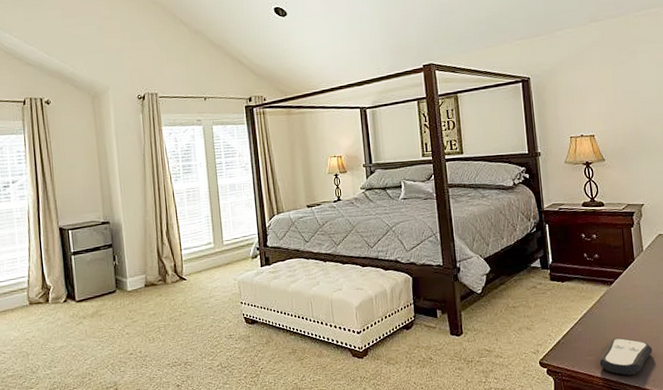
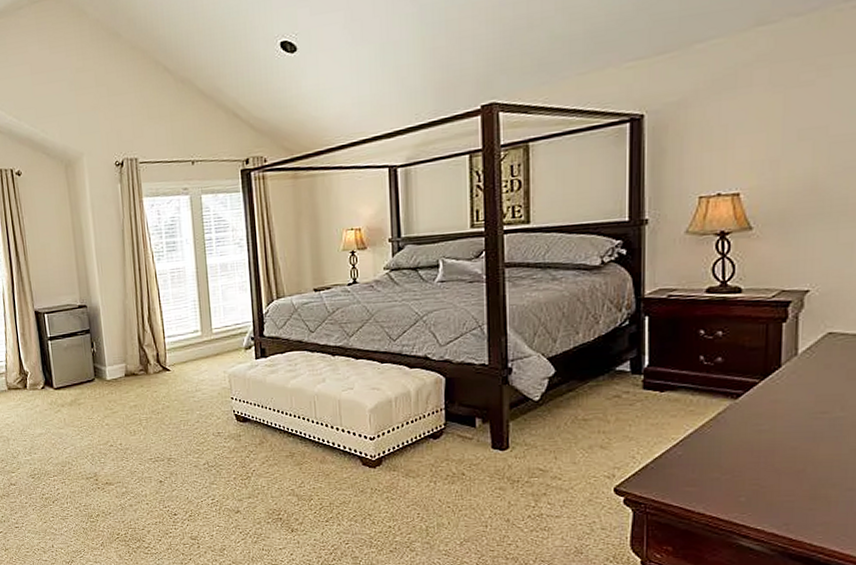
remote control: present [599,337,653,376] -> none [704,466,792,515]

